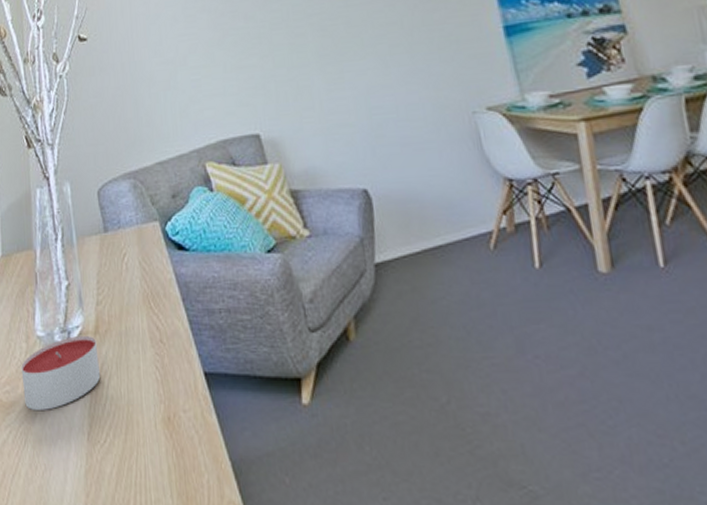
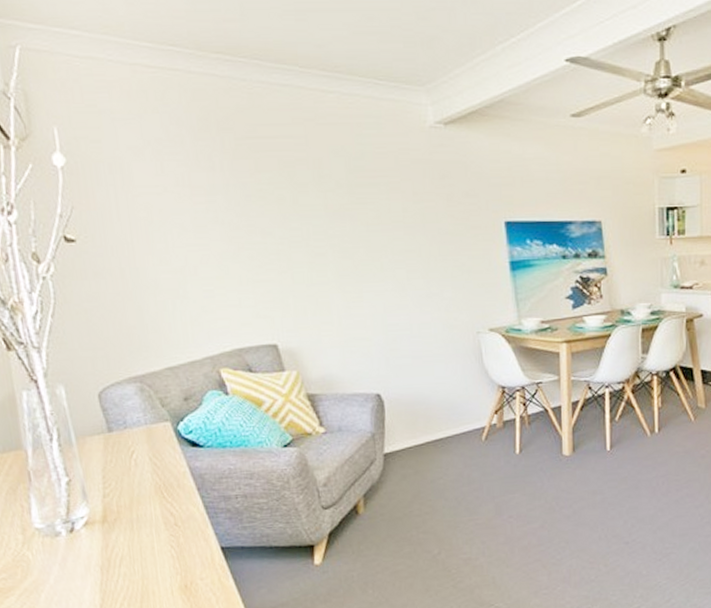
candle: present [21,335,101,411] -> none [18,524,112,593]

